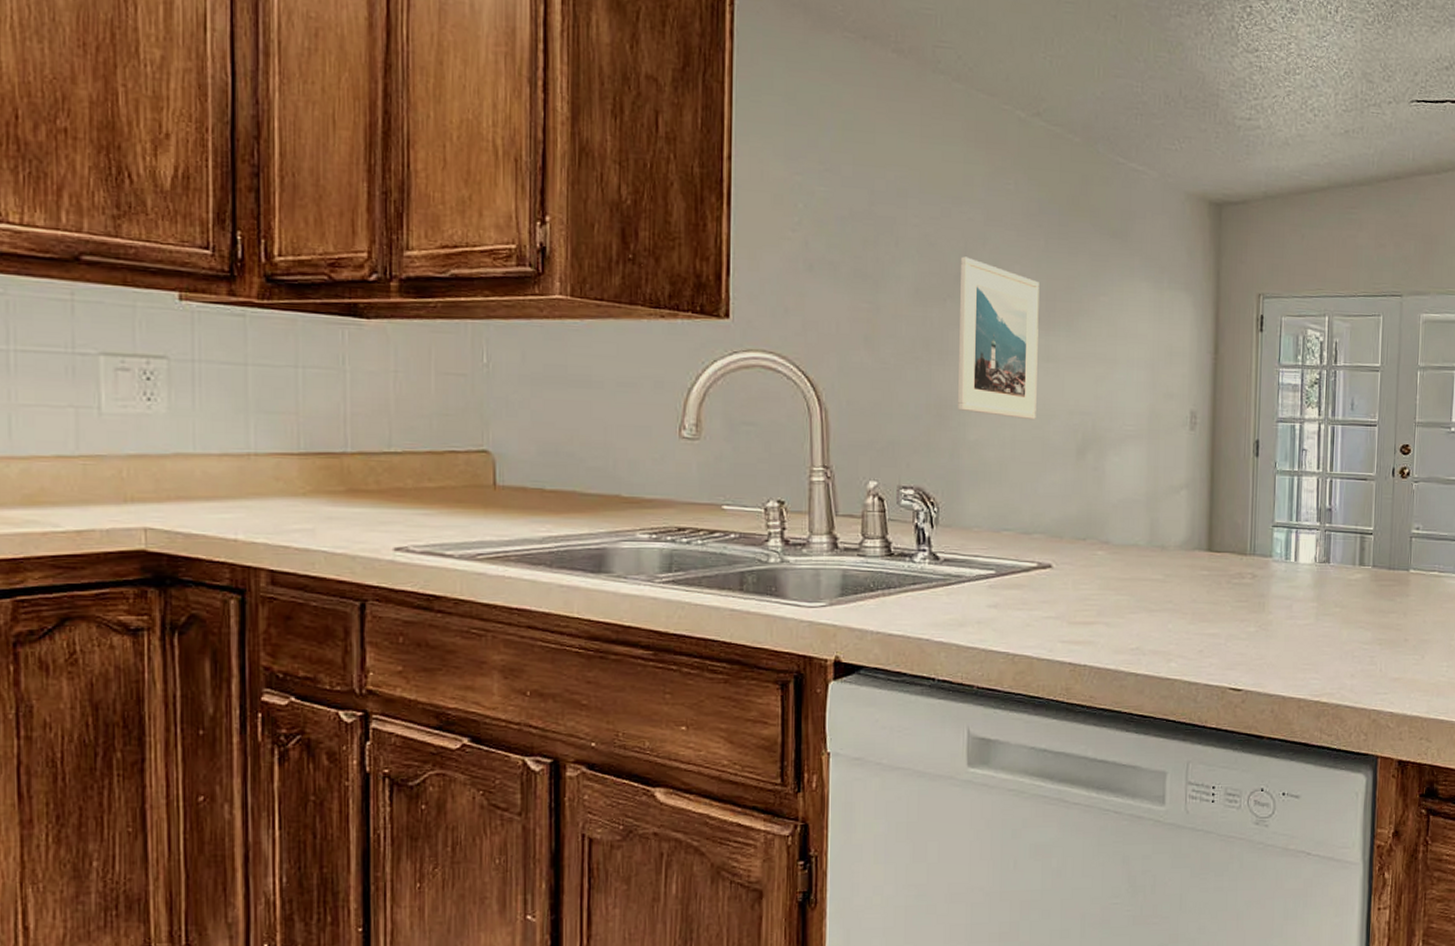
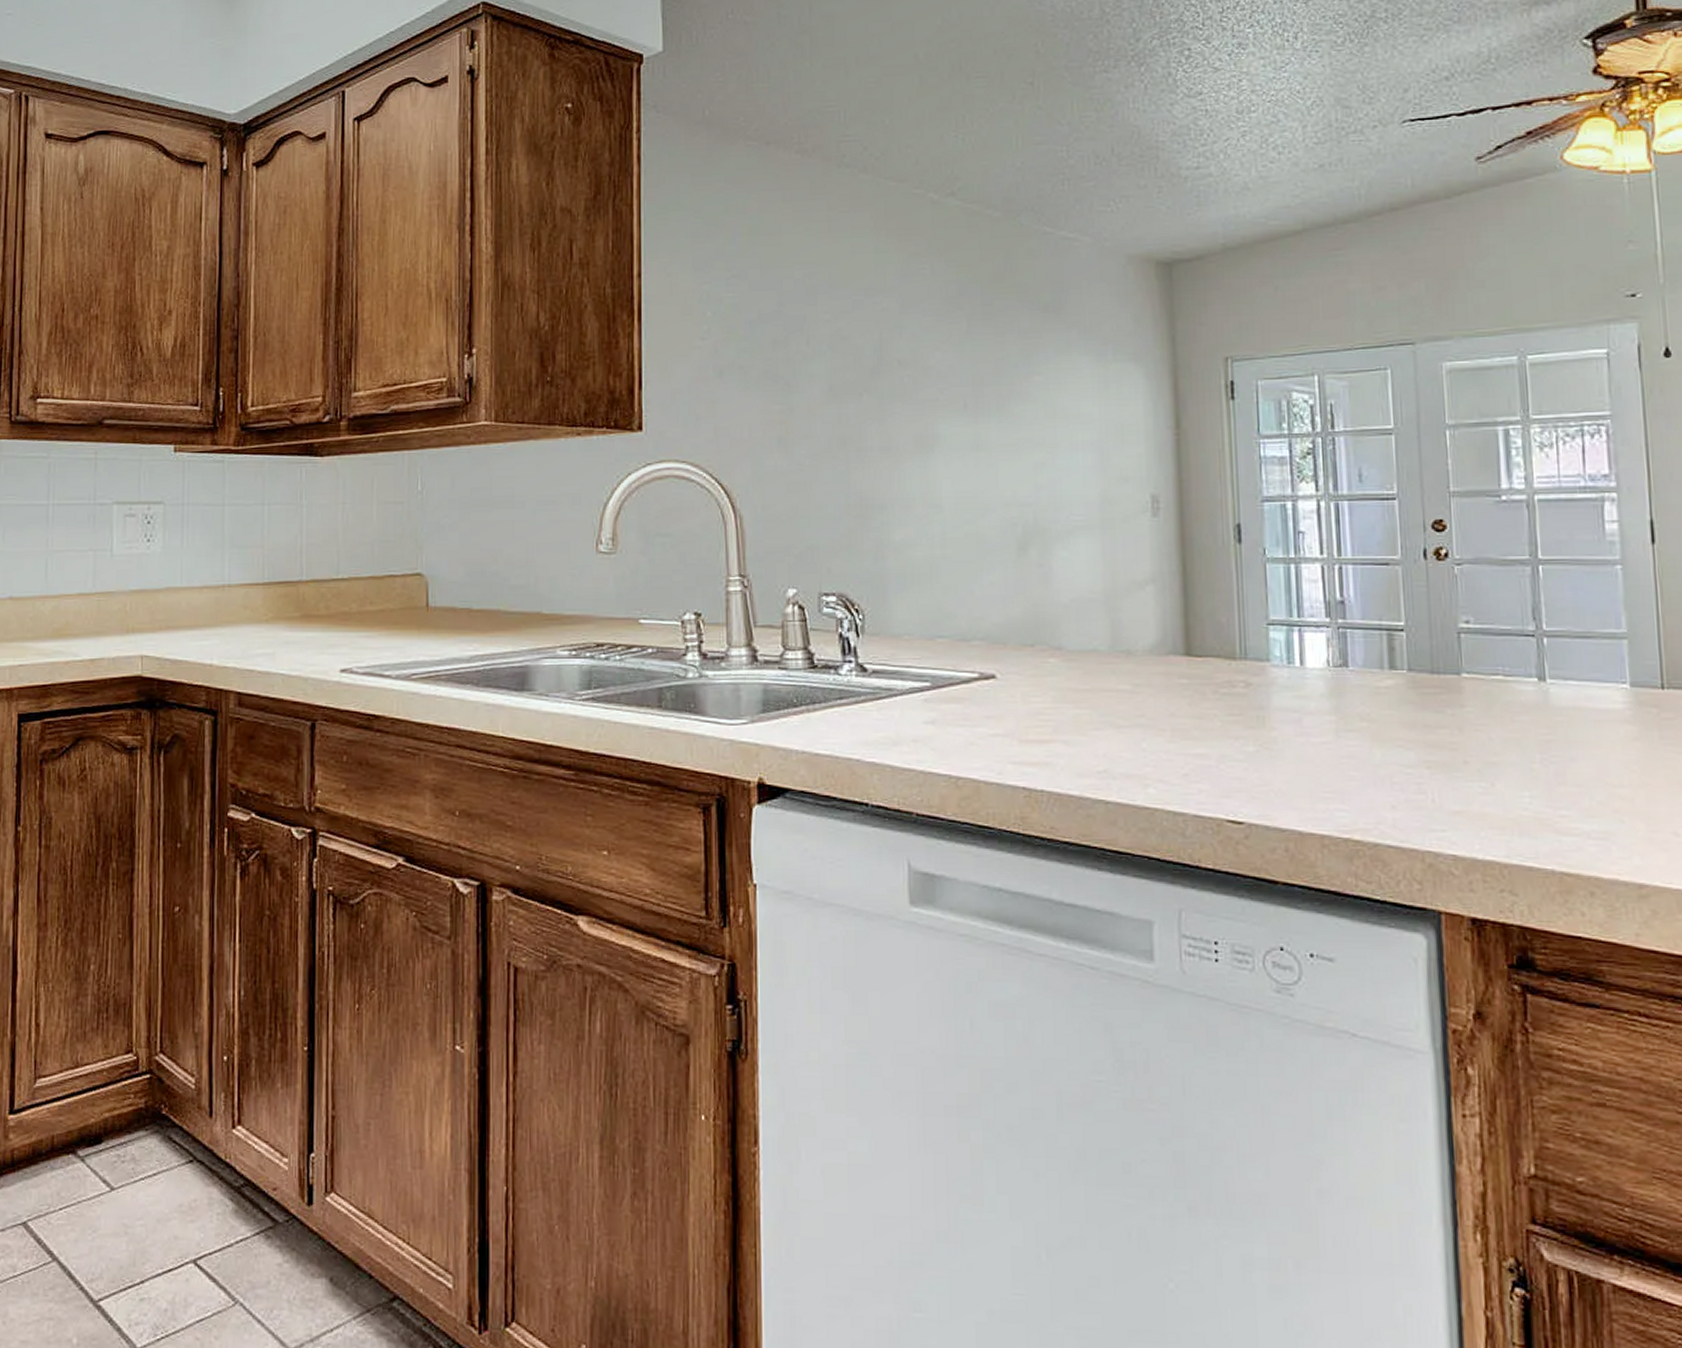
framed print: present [958,256,1040,420] -> none [876,348,968,515]

